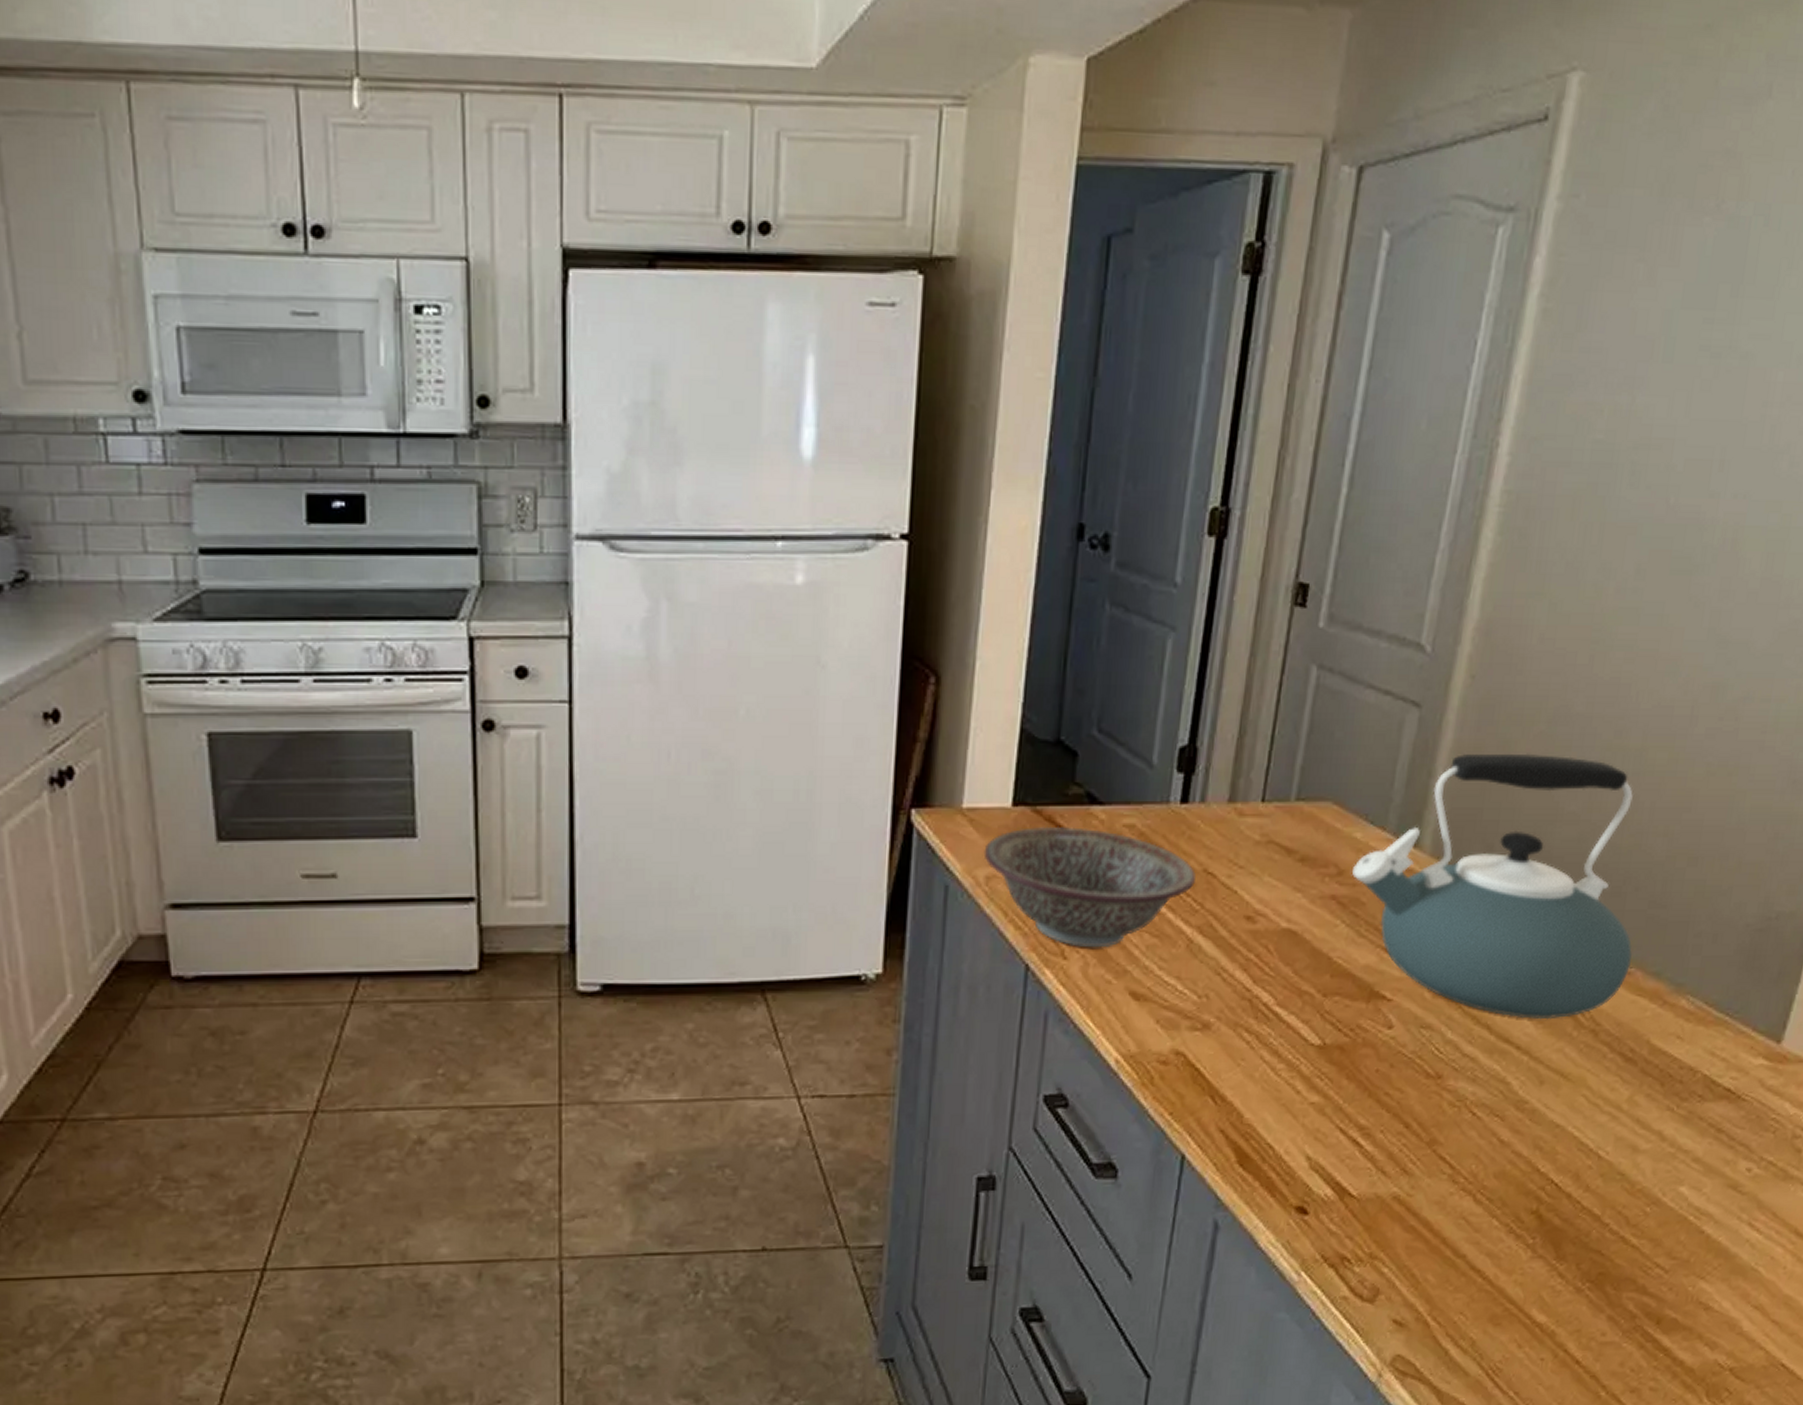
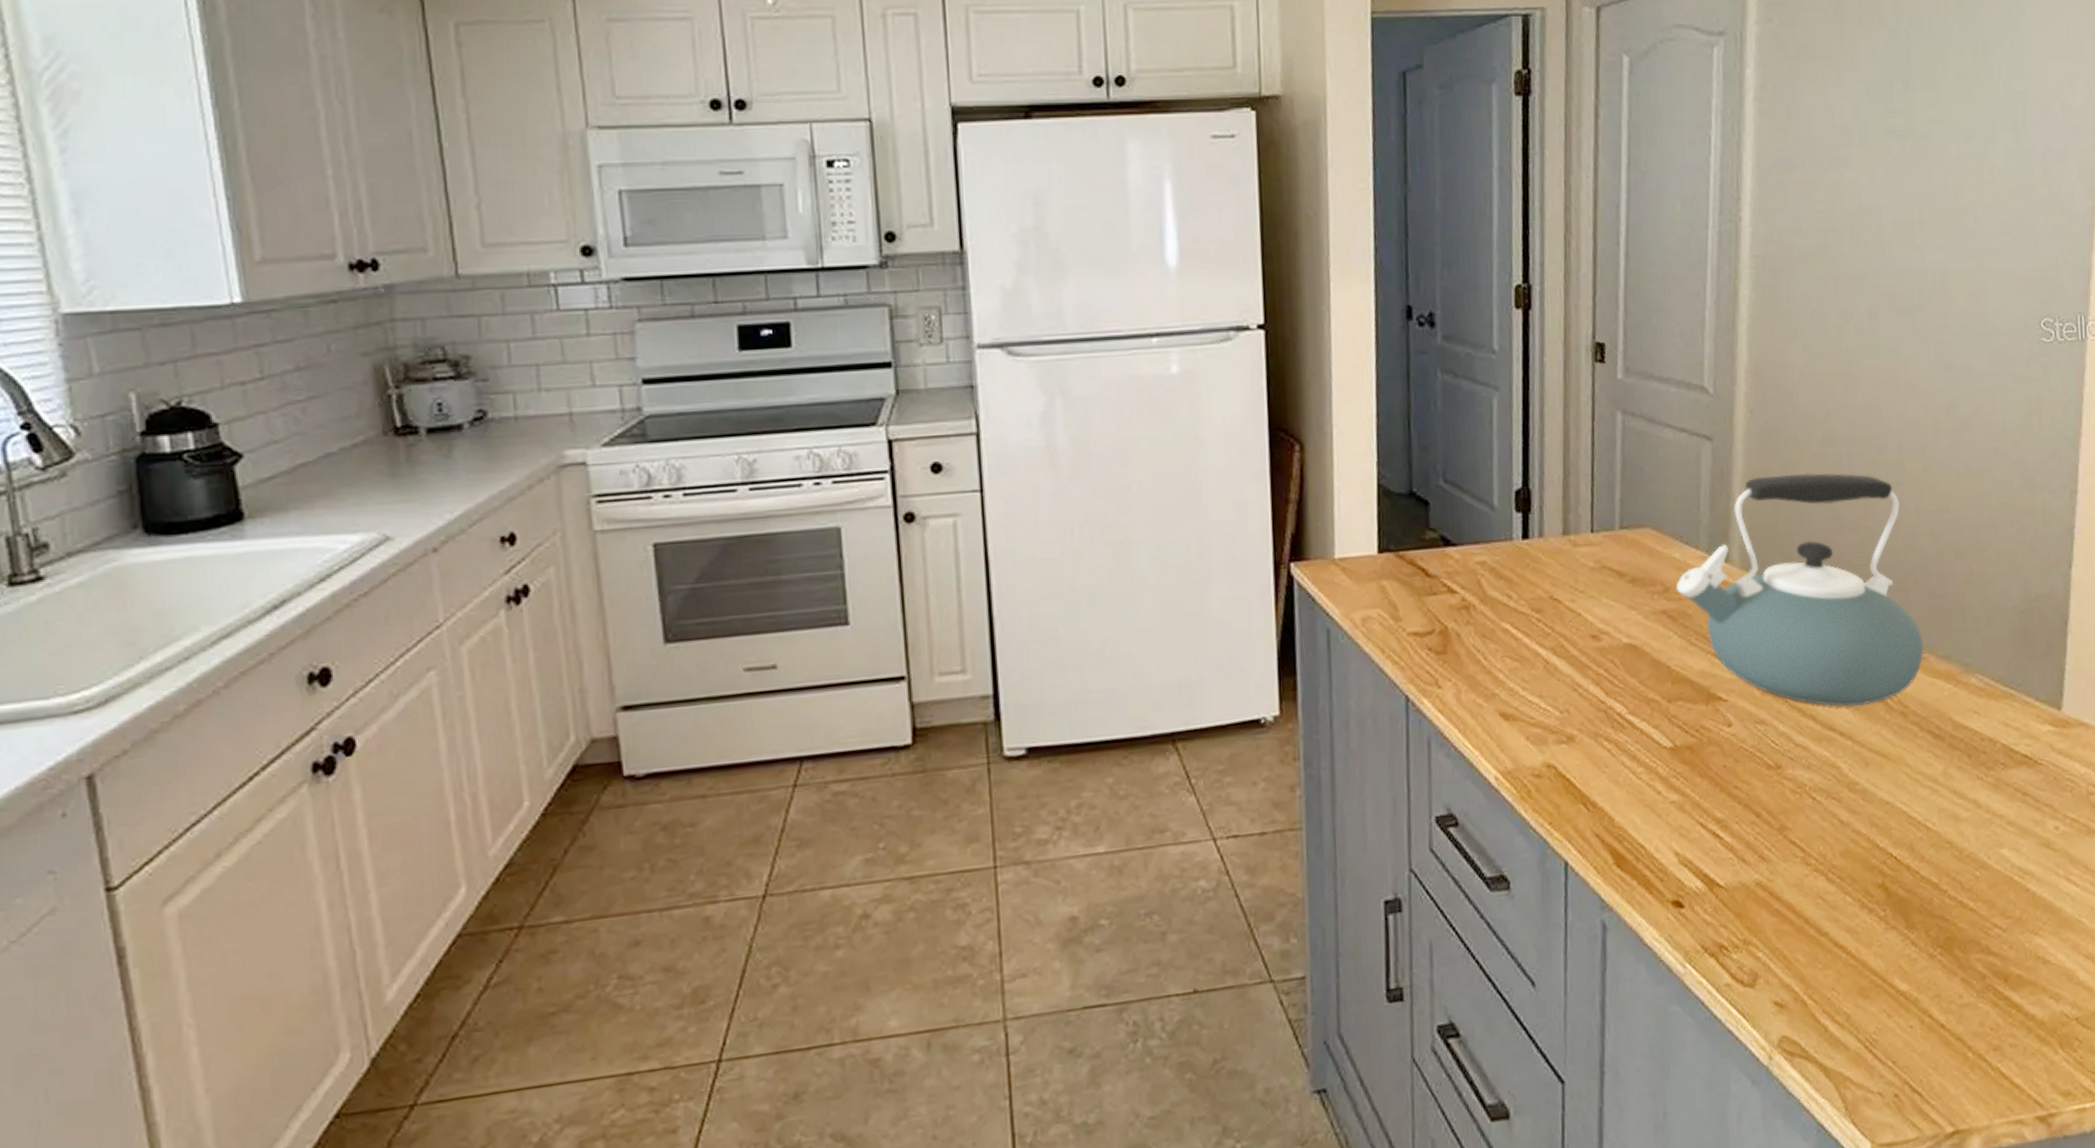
decorative bowl: present [983,826,1196,948] -> none [1357,568,1544,676]

